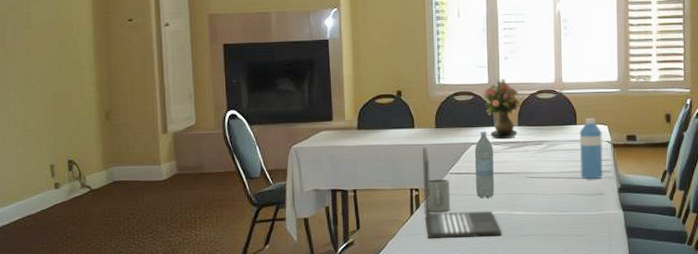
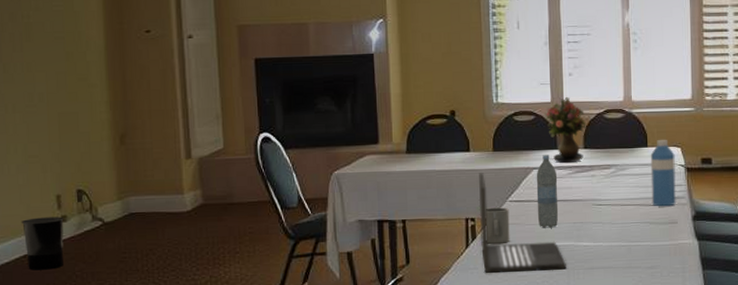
waste bin: none [20,184,58,231] -> present [21,217,65,270]

